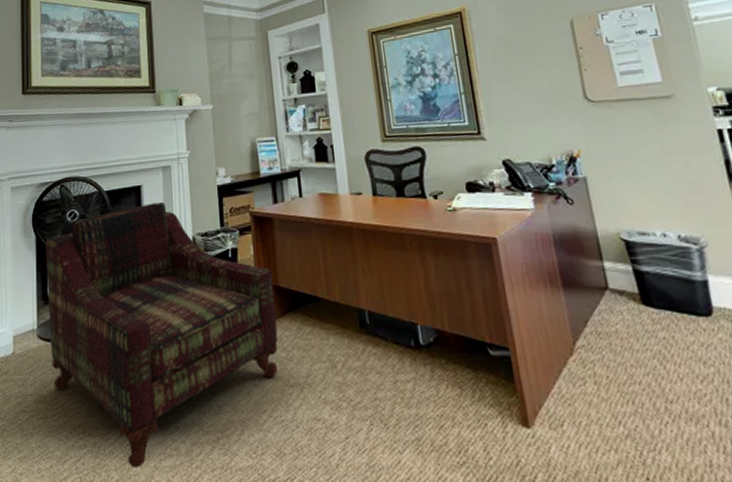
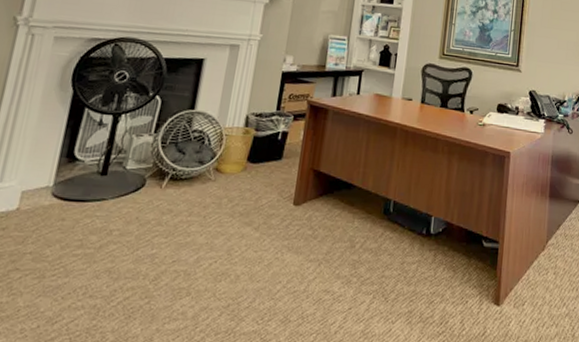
armchair: present [45,202,279,468] -> none [59,77,317,330]

